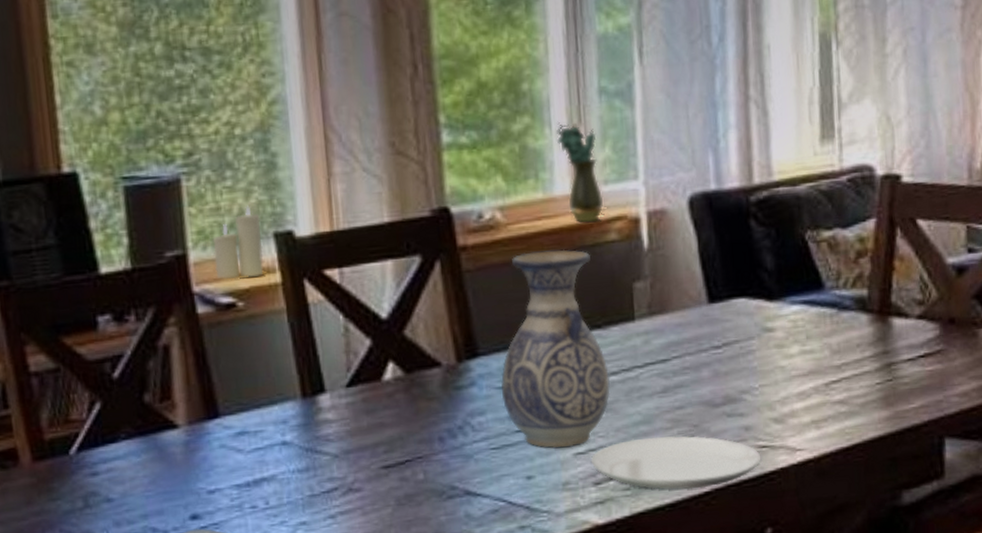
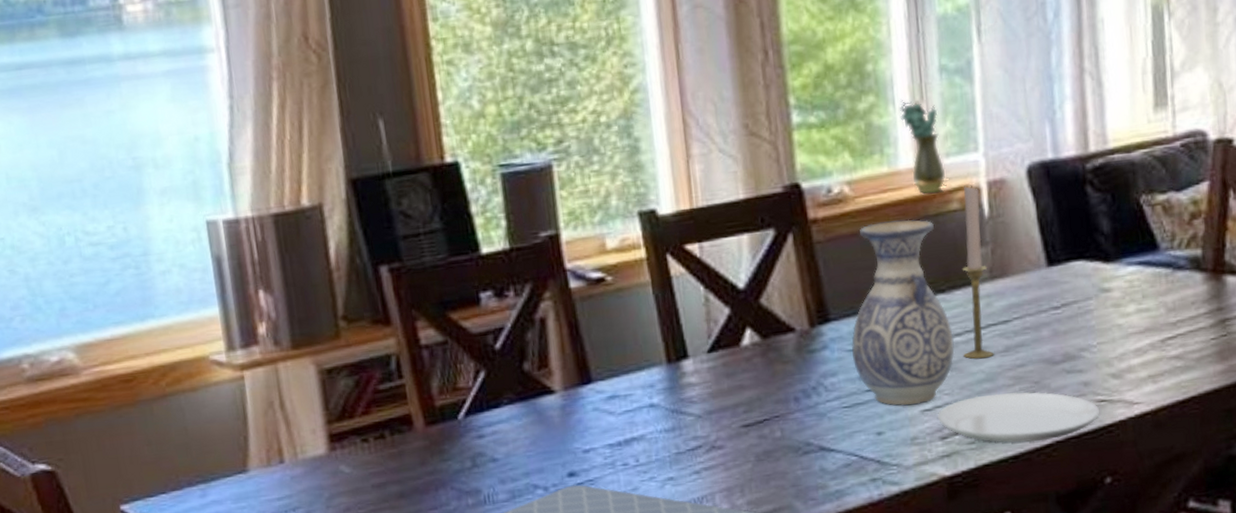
candle: present [212,206,264,280] -> none [582,187,630,257]
candlestick: none [619,215,652,400] -> present [963,186,994,359]

